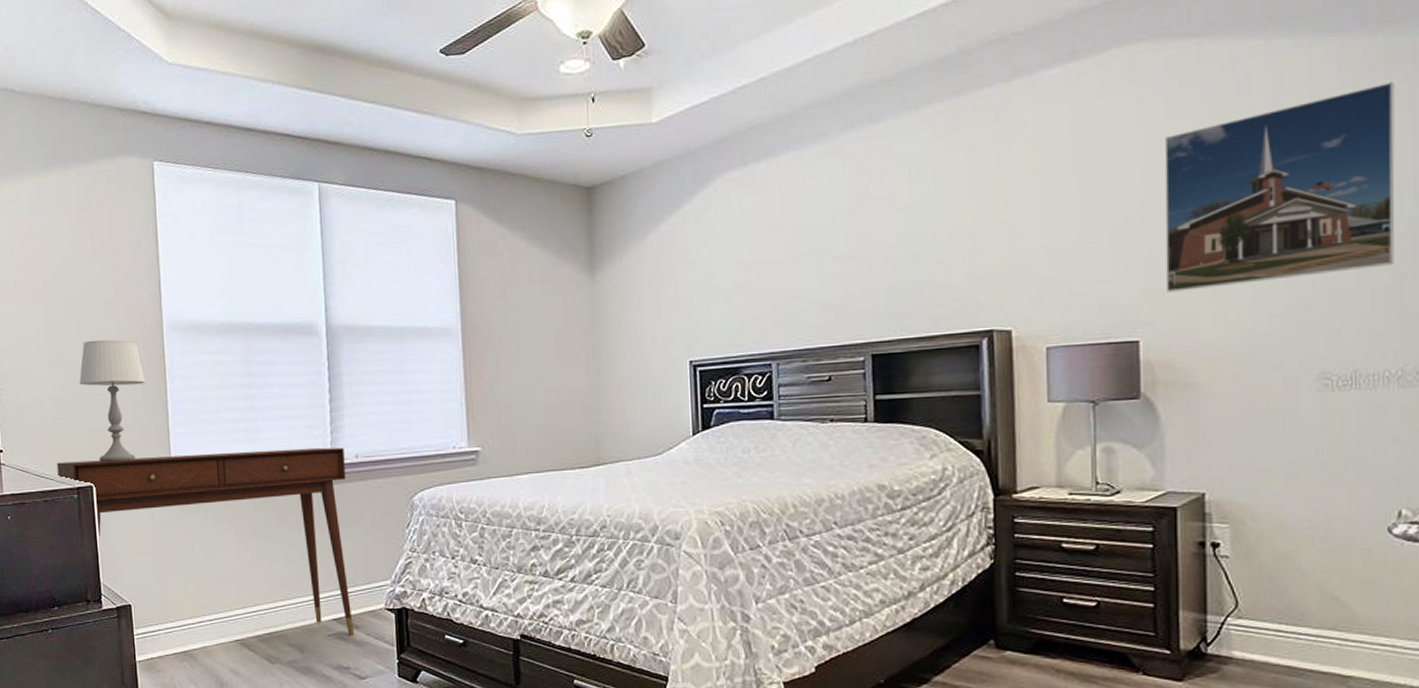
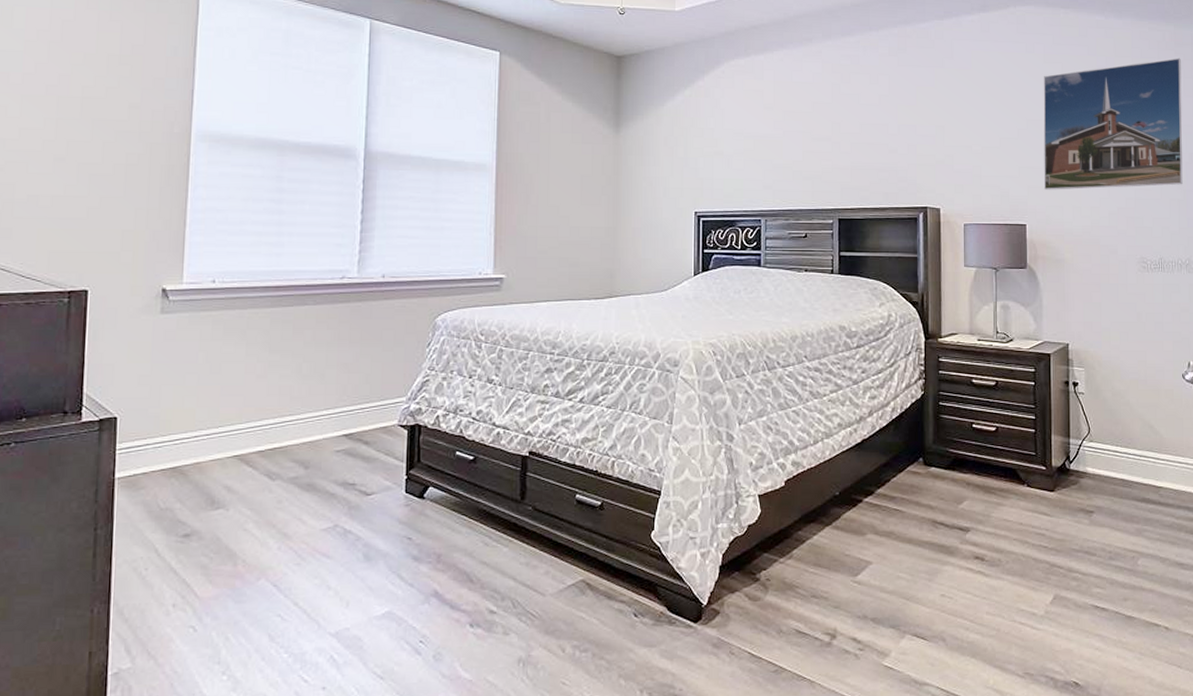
desk: present [56,447,354,636] -> none [47,263,371,452]
table lamp: present [79,339,145,463] -> none [87,141,164,267]

